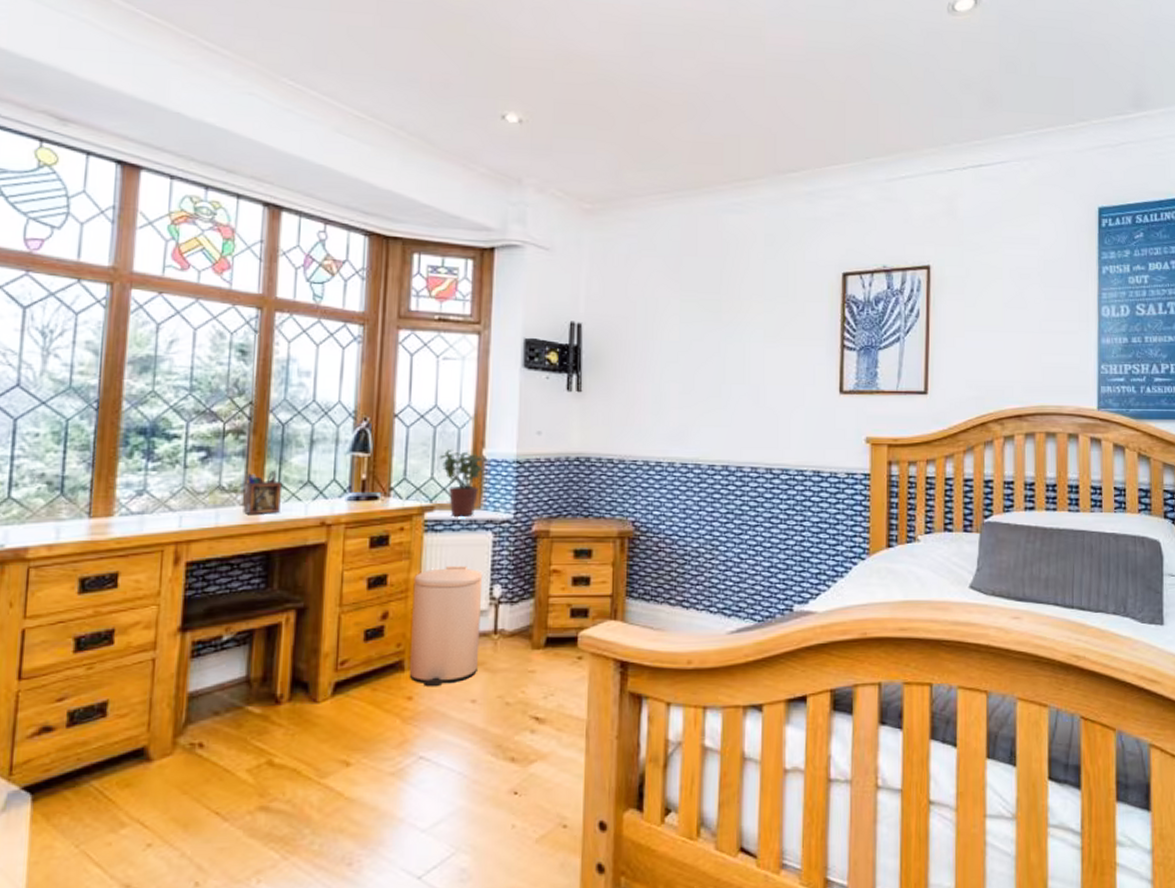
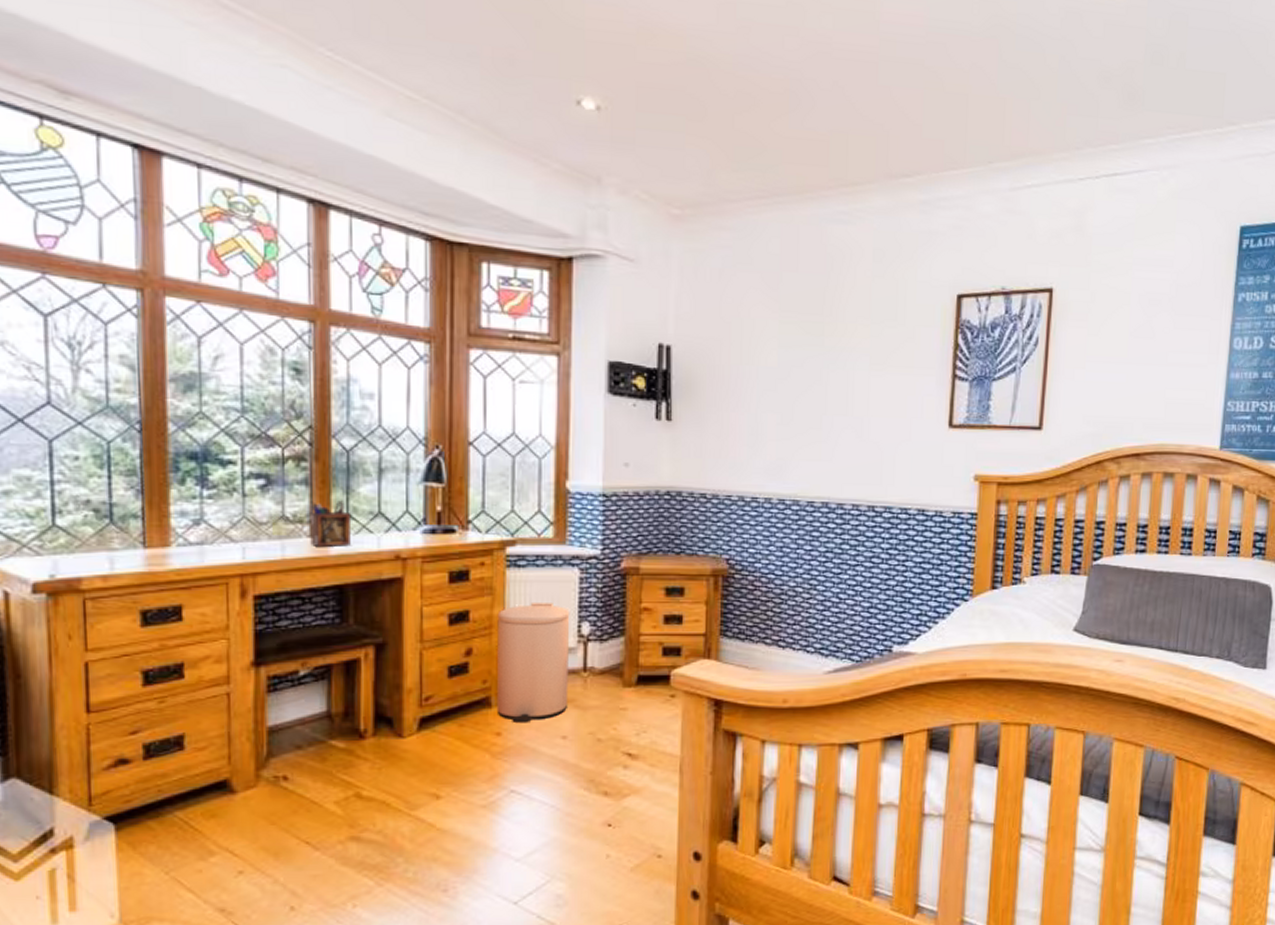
potted plant: present [438,450,482,518] -> none [519,481,566,553]

